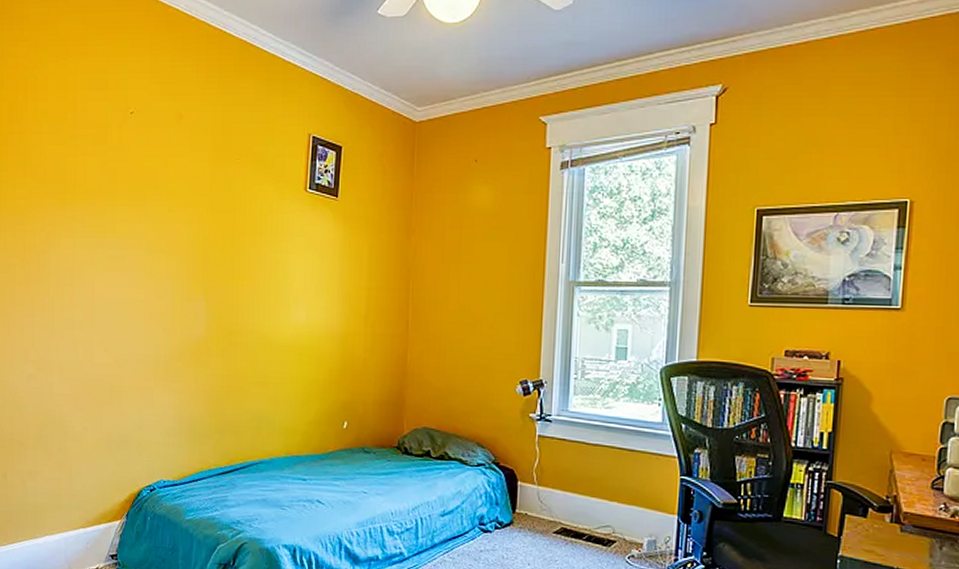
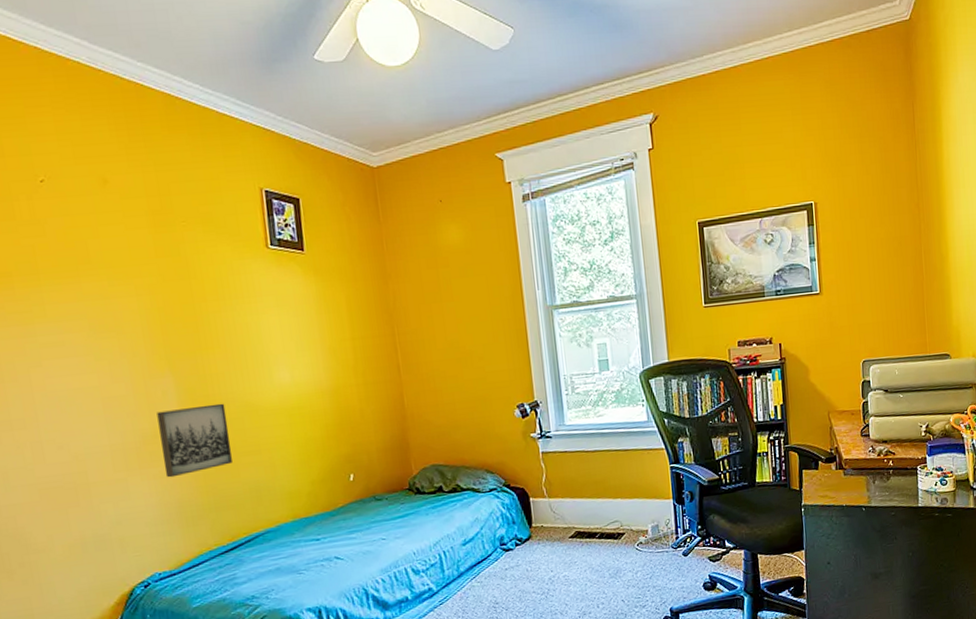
wall art: none [184,332,244,395] -> present [157,403,233,478]

